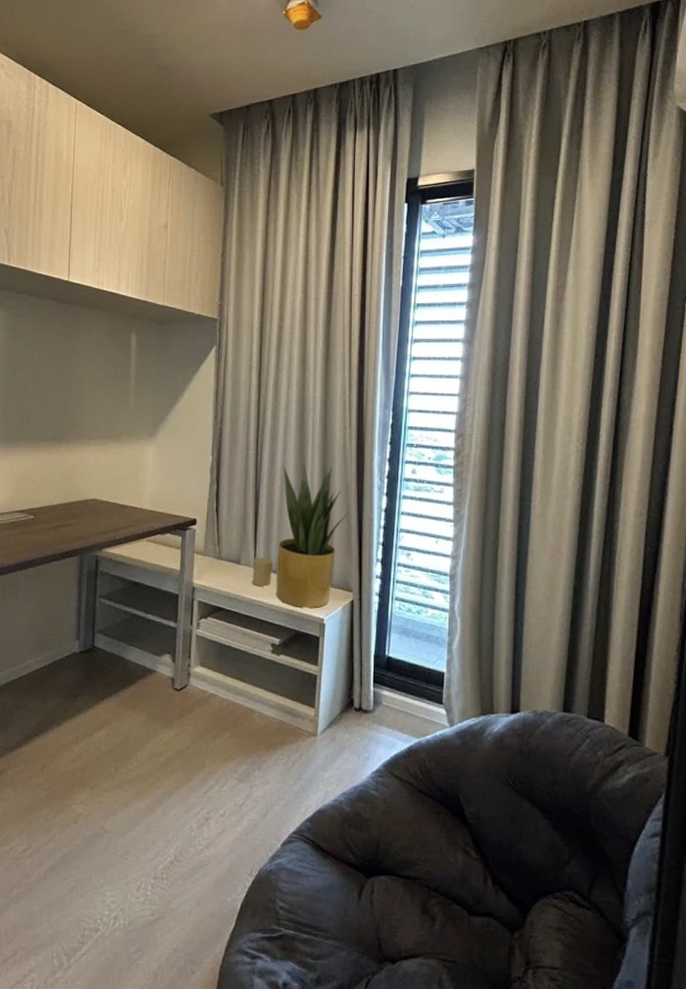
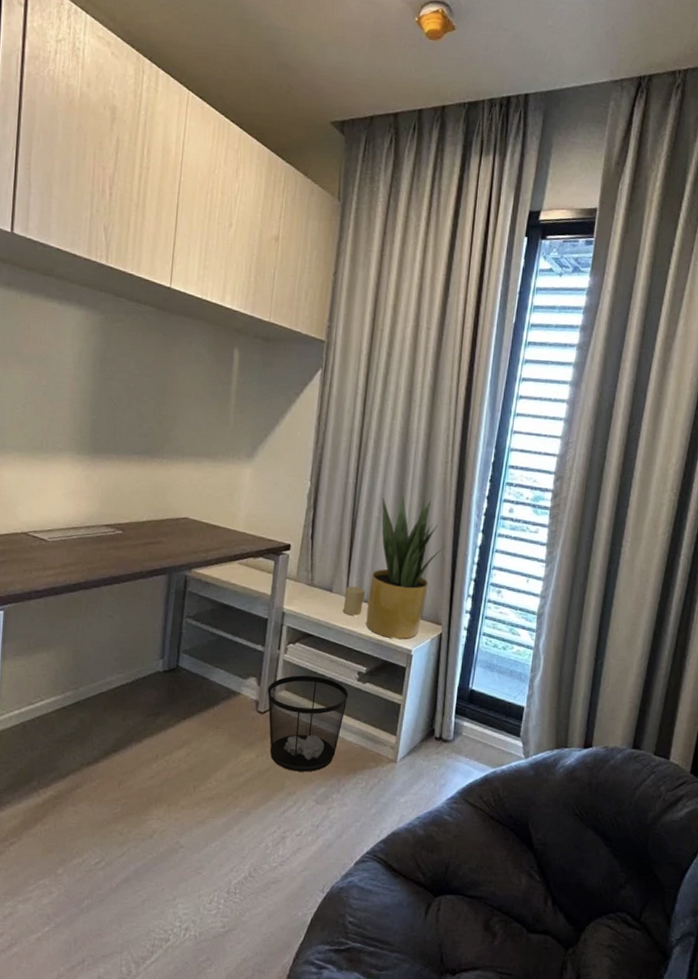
waste bin: none [182,650,263,749] -> present [267,675,349,772]

